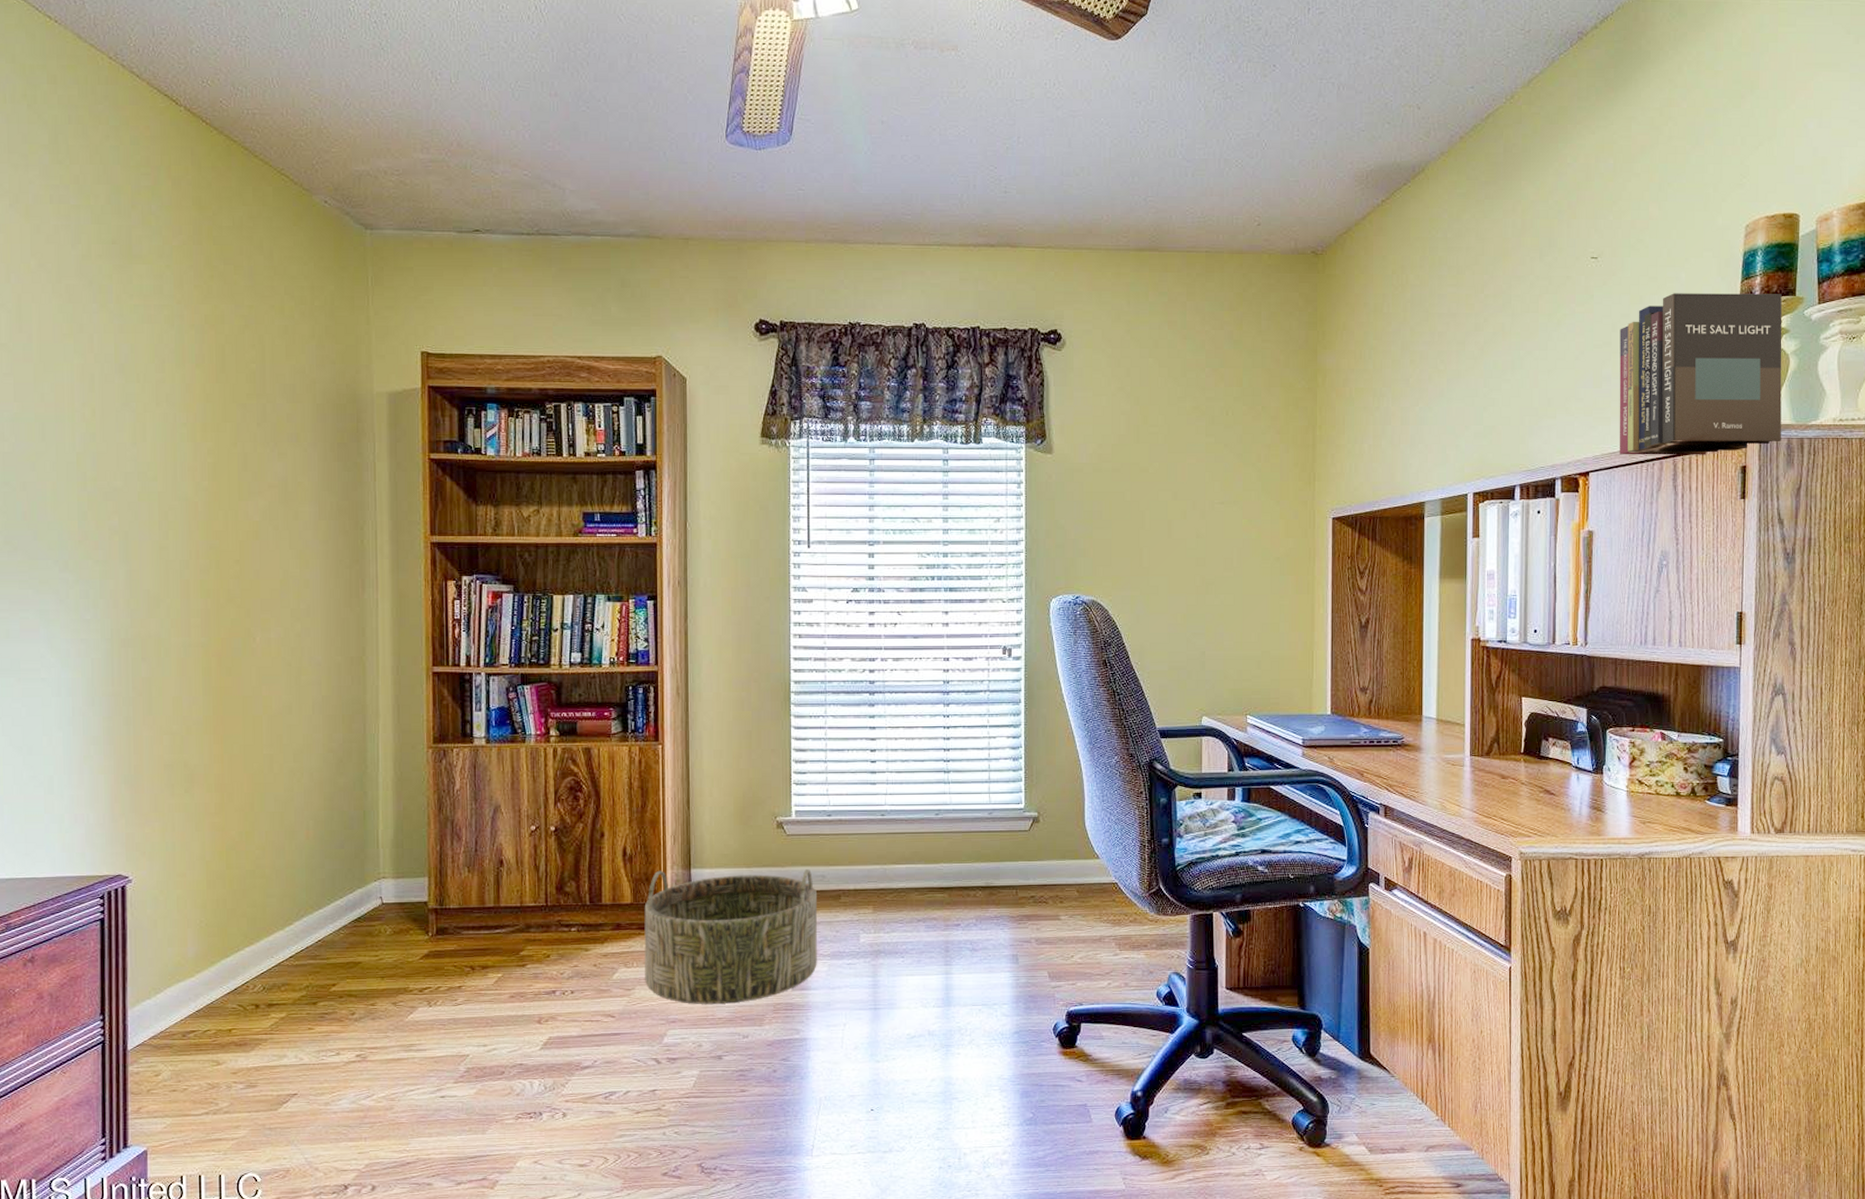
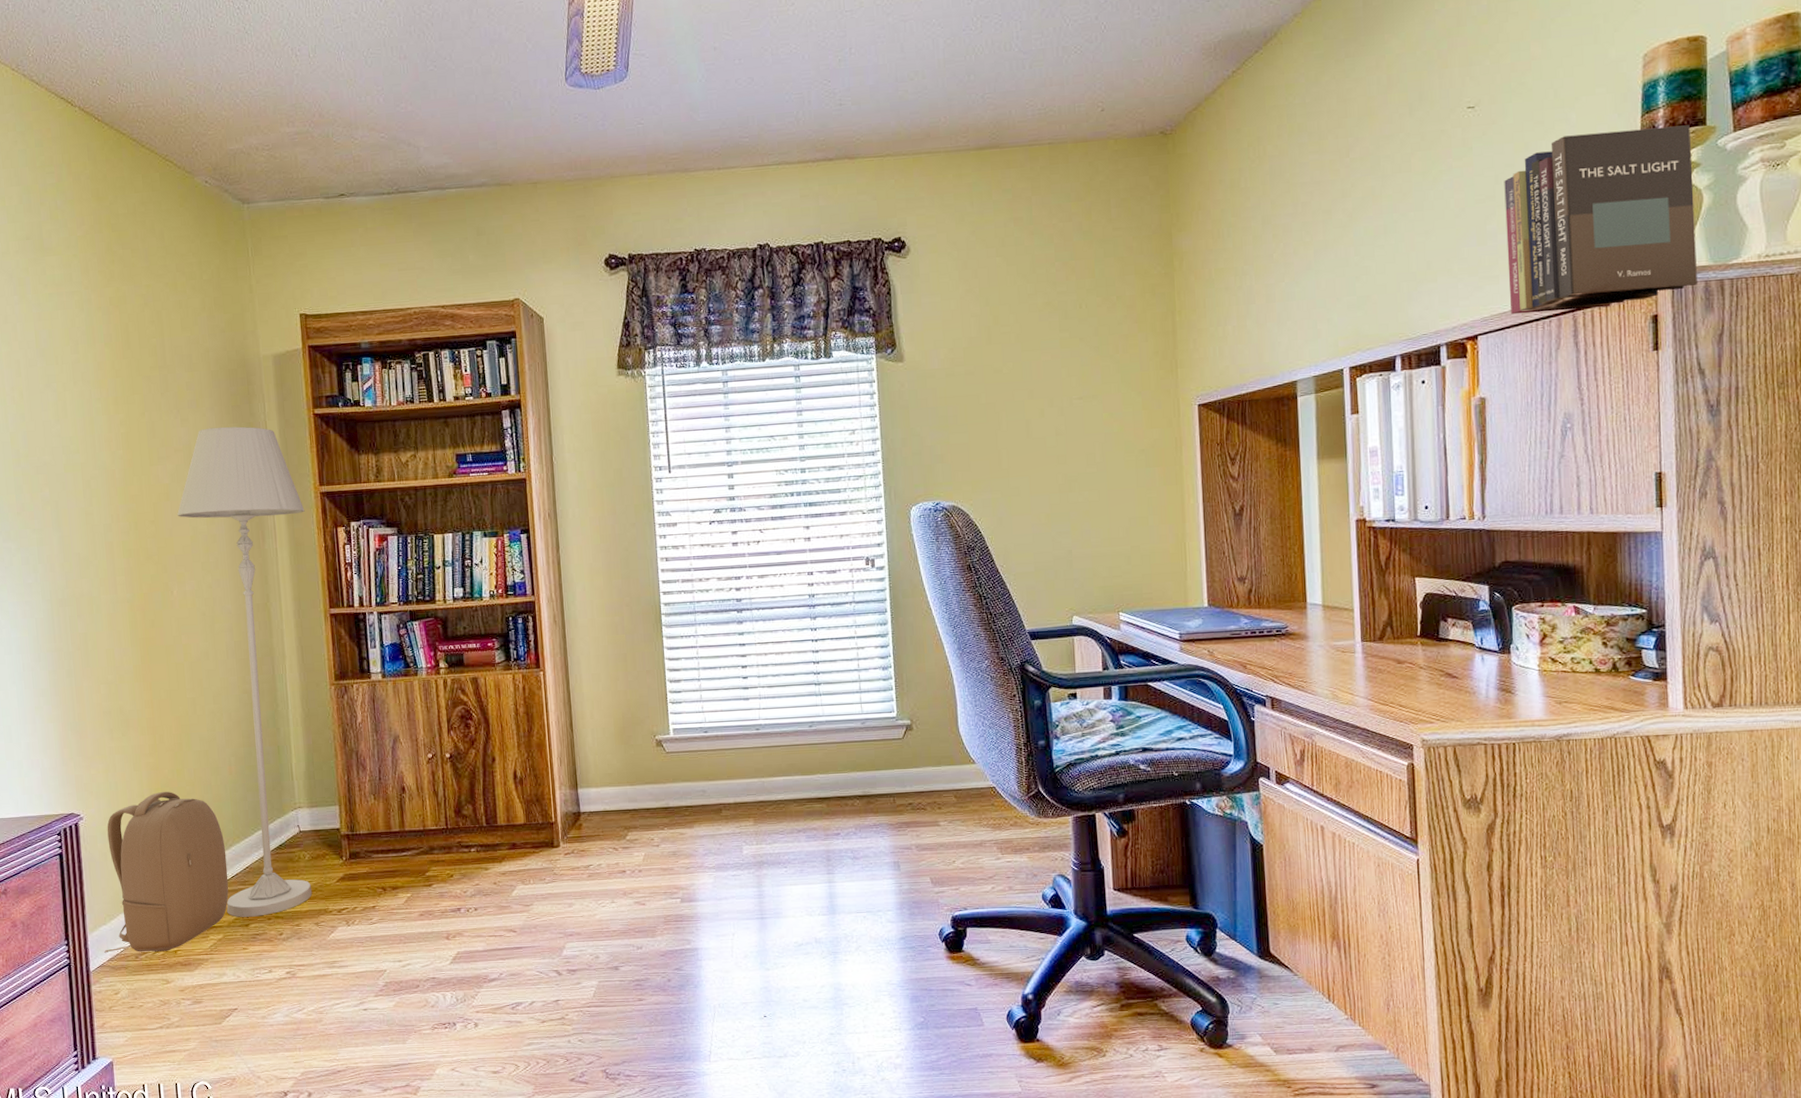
backpack: none [146,855,297,1030] -> present [104,792,229,953]
floor lamp: none [267,464,412,995] -> present [177,426,313,917]
basket: present [644,869,818,1004] -> none [536,785,703,918]

